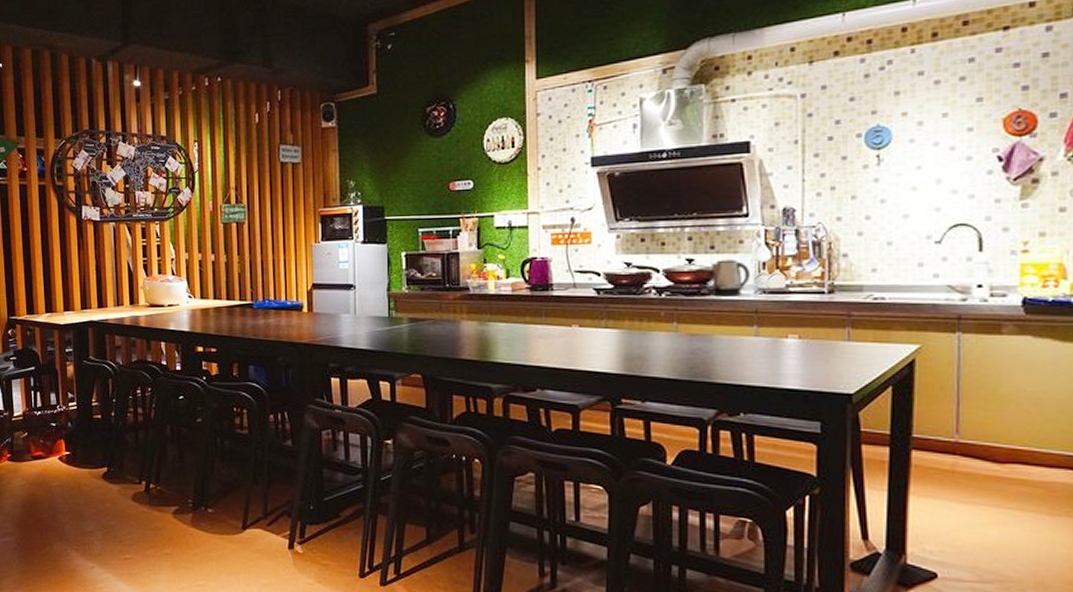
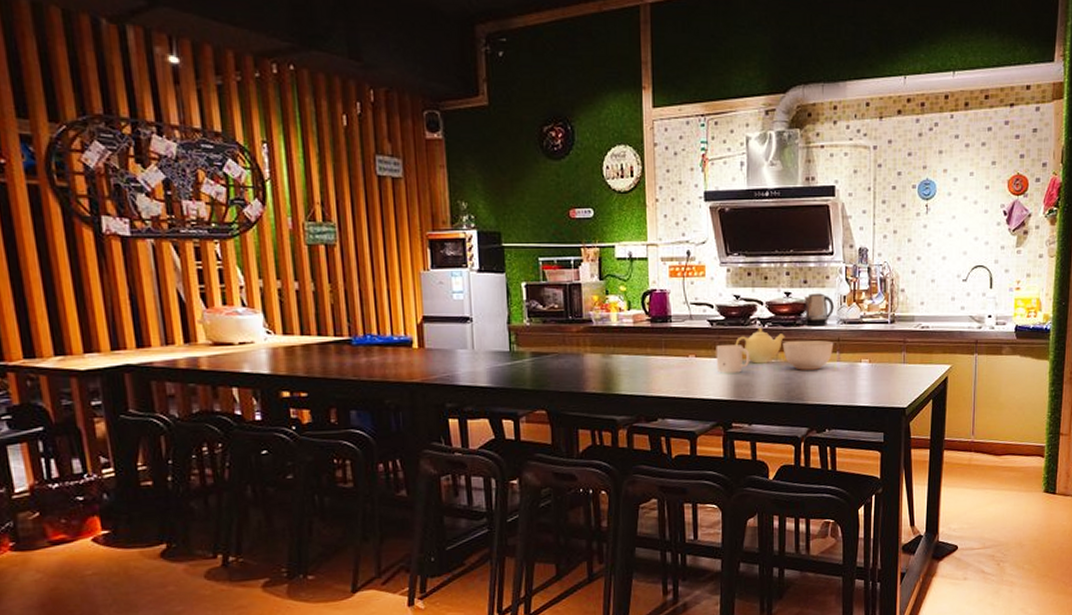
mug: none [603,315,644,345] -> present [716,345,750,374]
teapot: none [625,296,687,336] -> present [735,327,785,364]
bowl: none [683,311,750,345] -> present [782,339,834,370]

